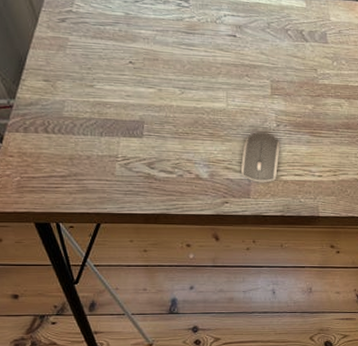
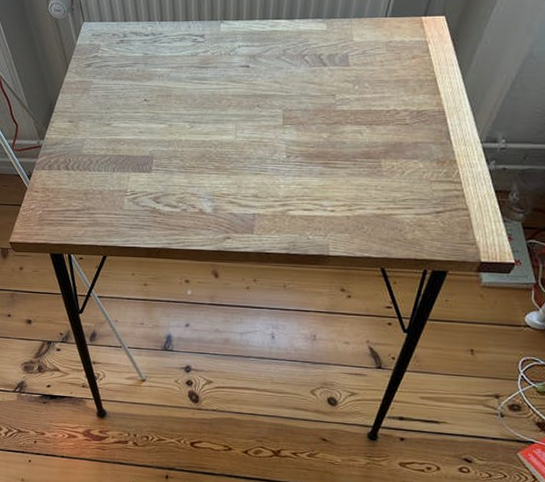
computer mouse: present [240,132,280,183] -> none [245,165,289,218]

